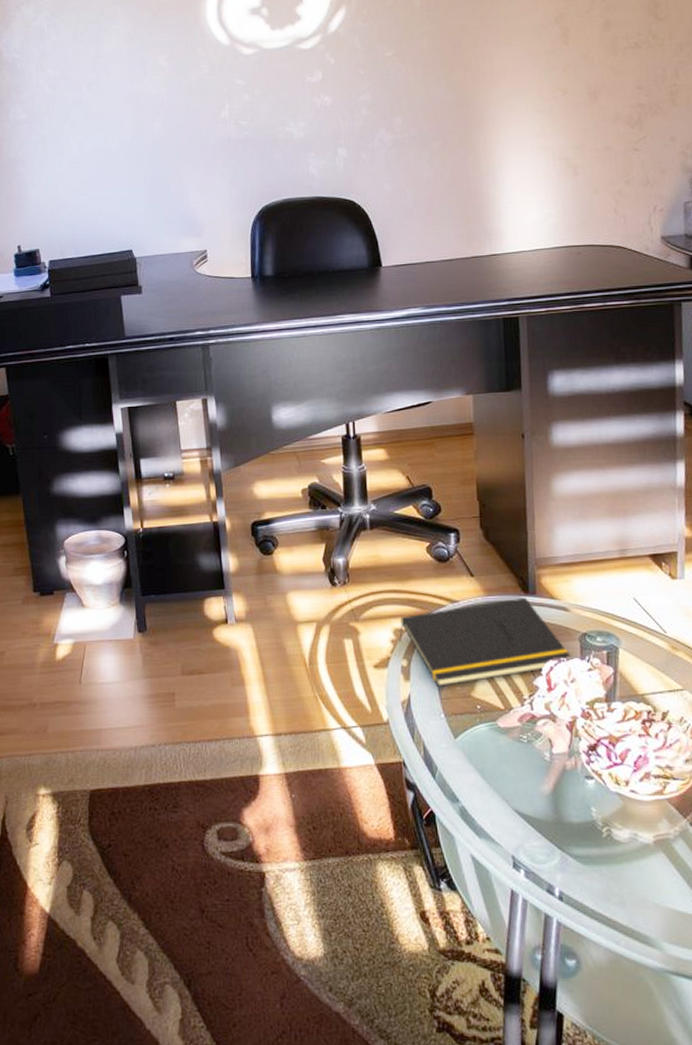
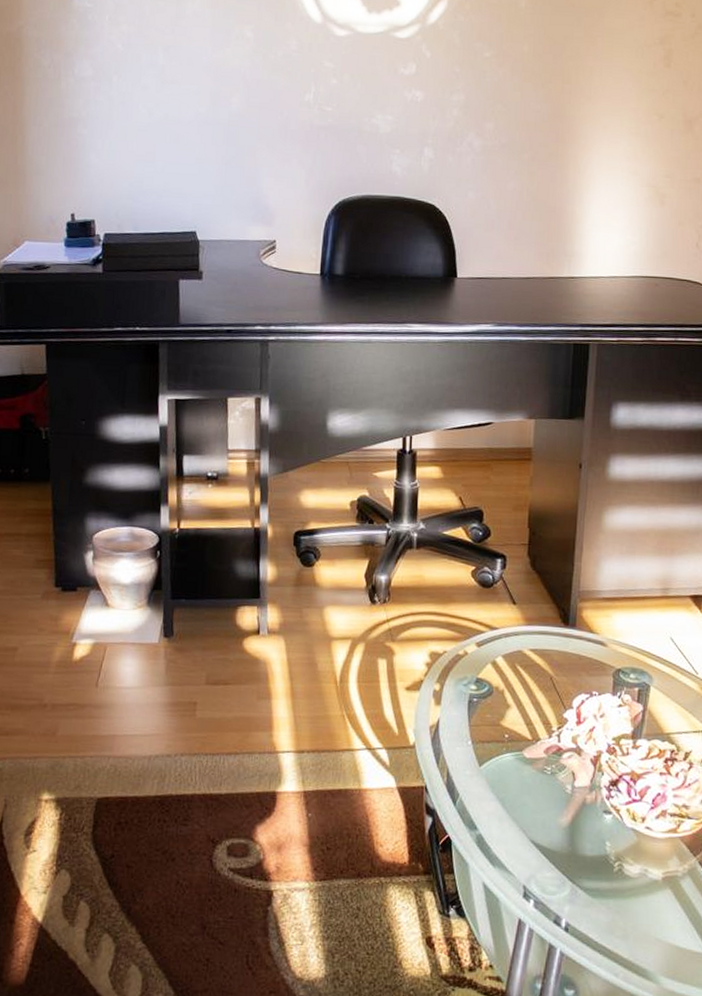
notepad: present [399,597,572,686] -> none [434,629,604,713]

